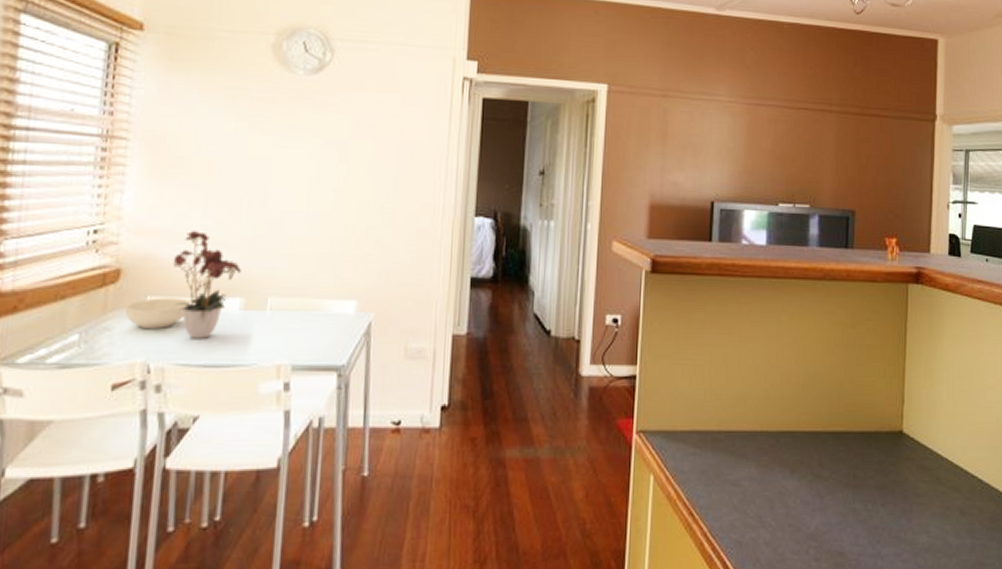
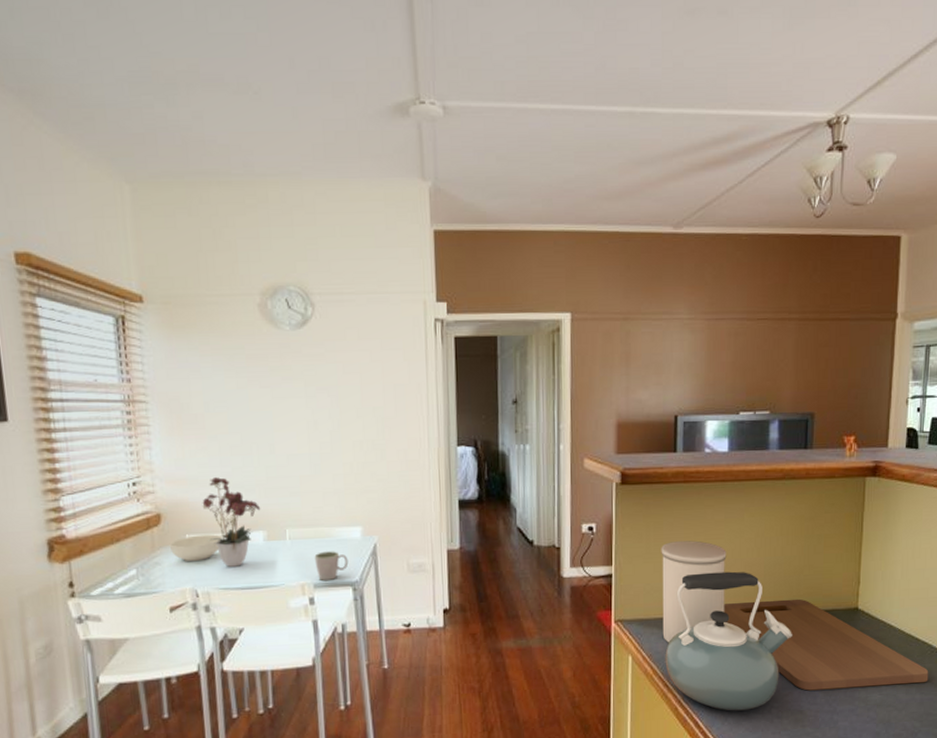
mug: none [296,327,337,364] -> present [314,551,349,581]
canister: none [689,342,762,462] -> present [661,540,727,643]
kettle: none [691,380,832,550] -> present [665,571,792,711]
cutting board: none [758,416,980,528] -> present [724,598,929,691]

